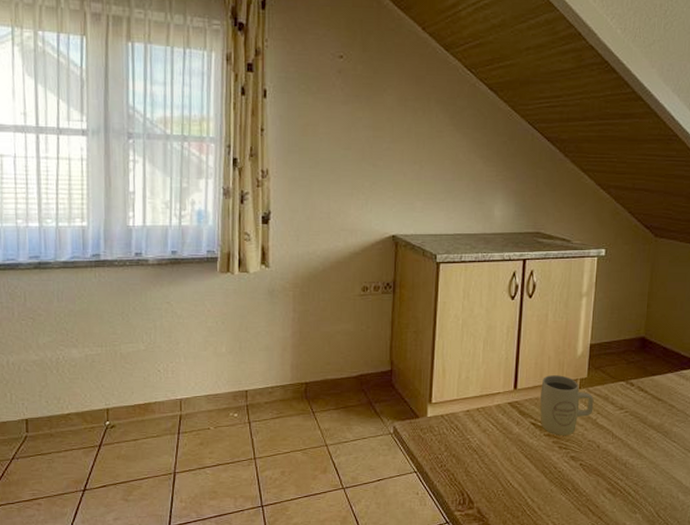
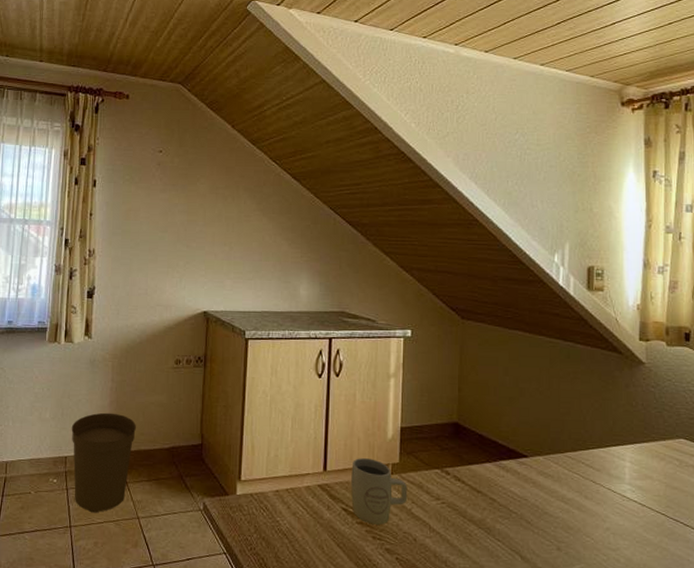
plant pot: none [251,344,321,444] -> present [71,412,136,513]

